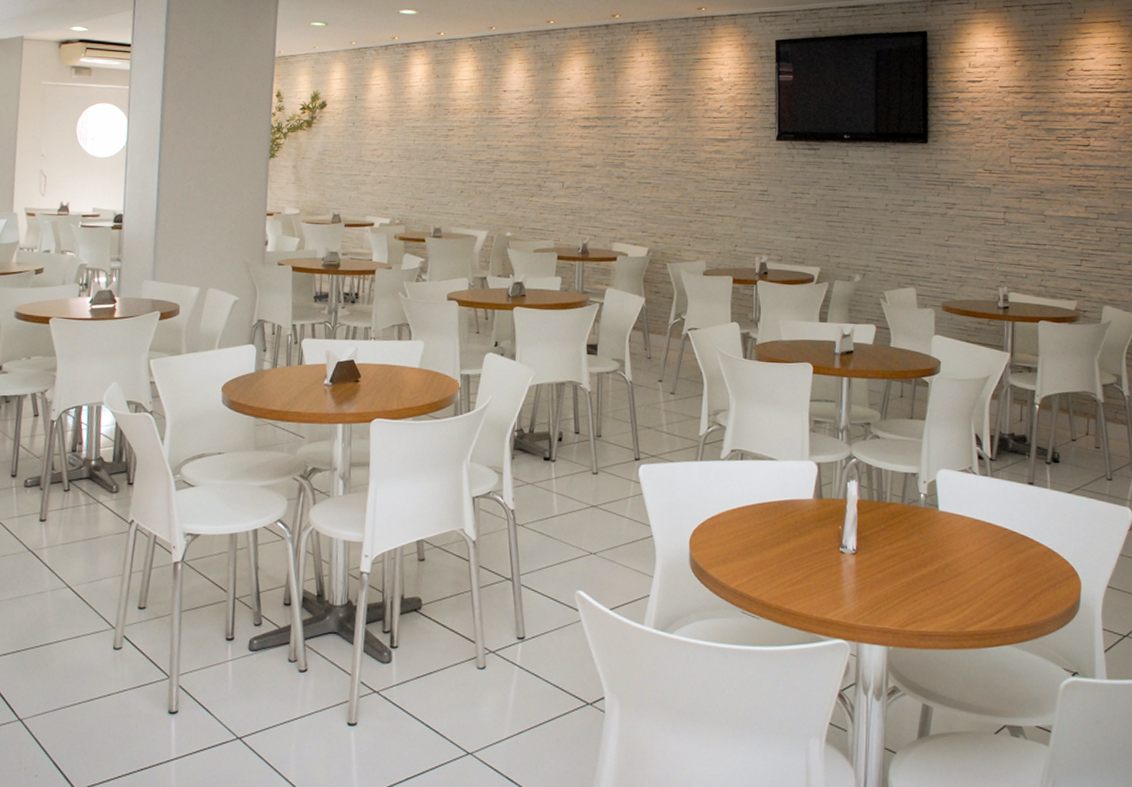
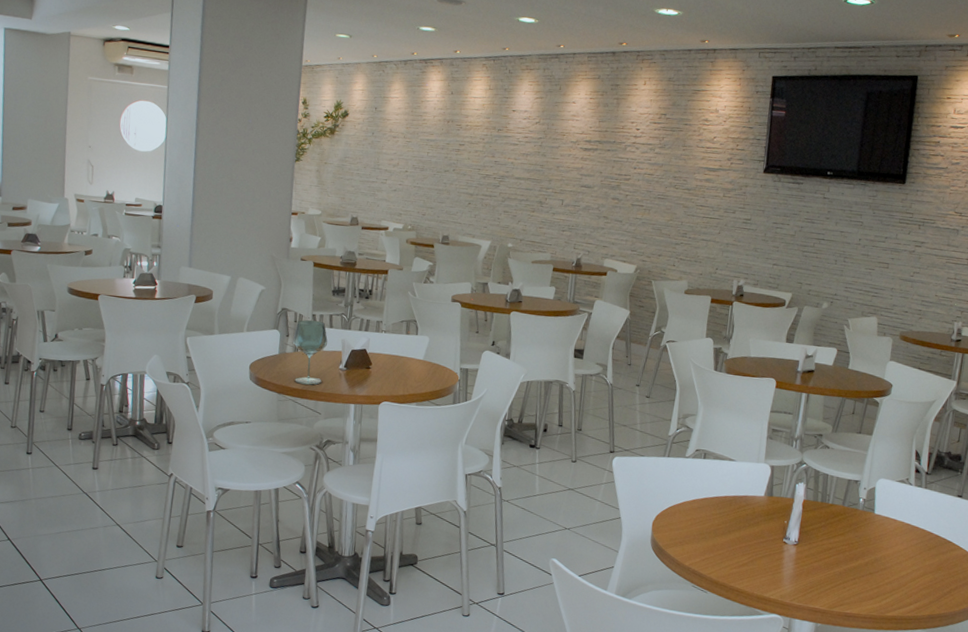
wine glass: none [270,331,311,405] -> present [292,320,328,385]

